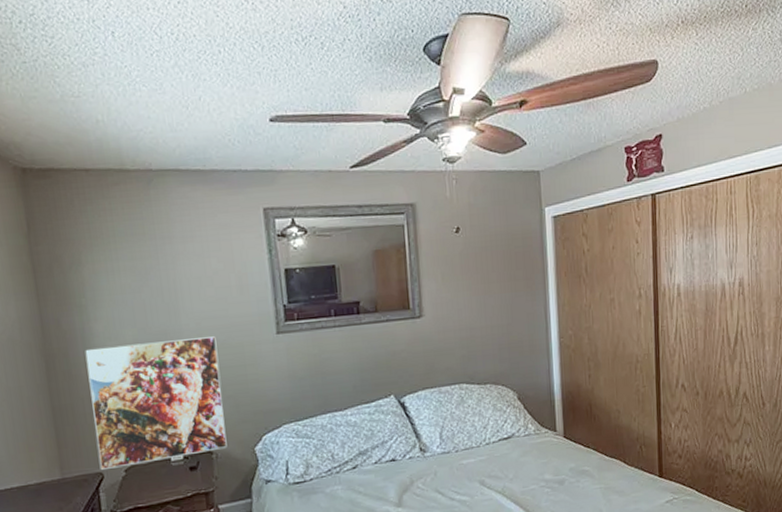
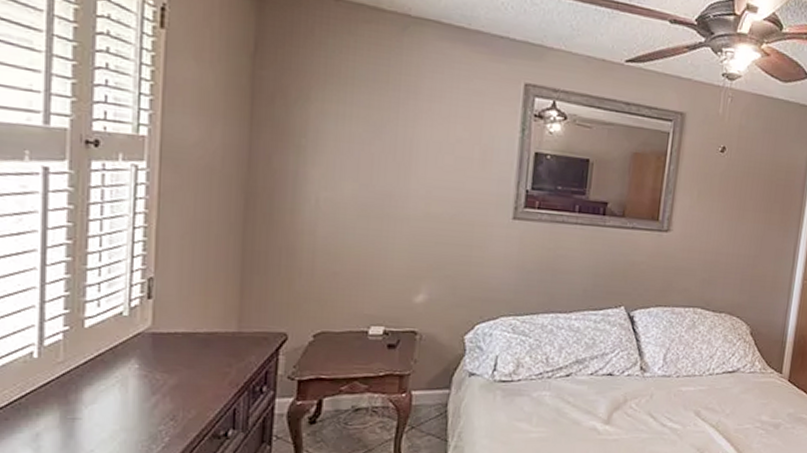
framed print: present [85,335,227,471] -> none [285,194,445,332]

